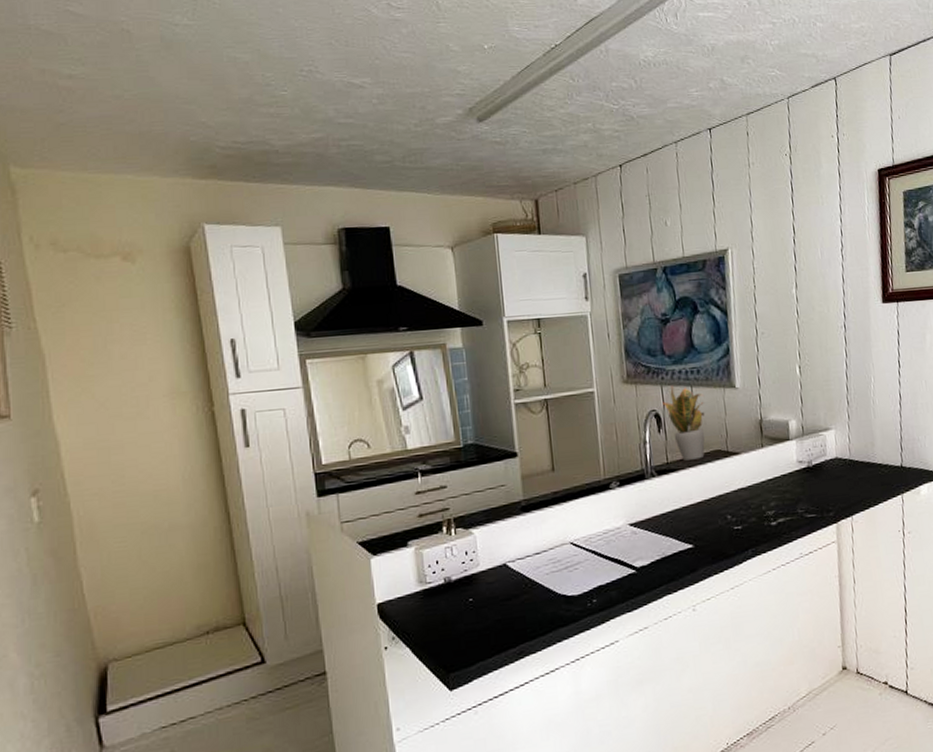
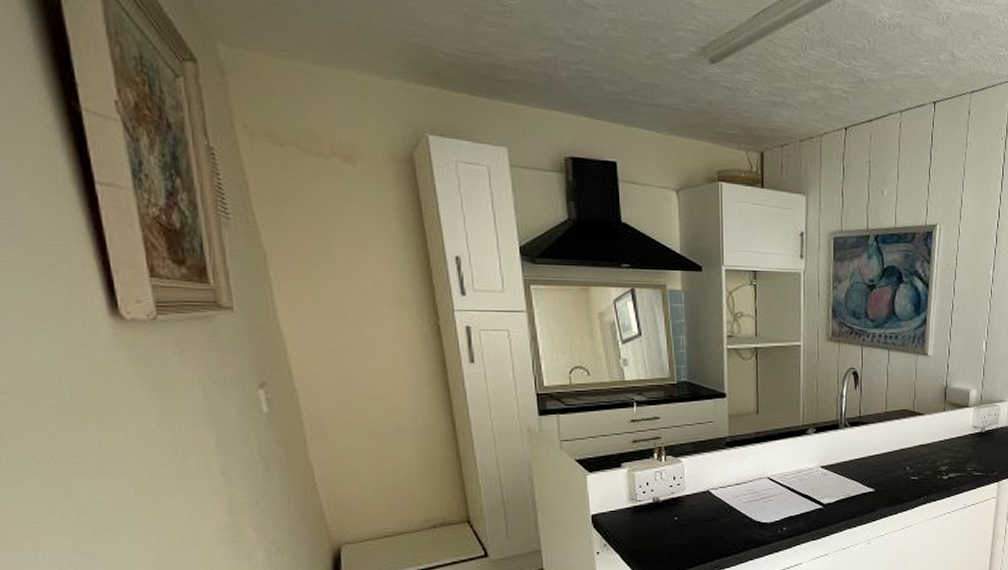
potted plant: present [663,385,705,461] -> none [861,347,898,416]

